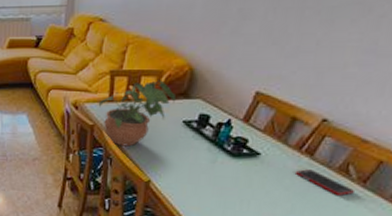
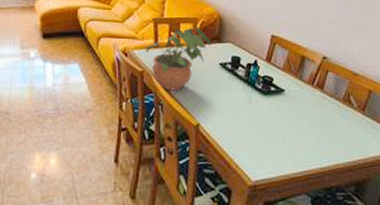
cell phone: present [296,169,354,195] -> none [314,102,358,124]

